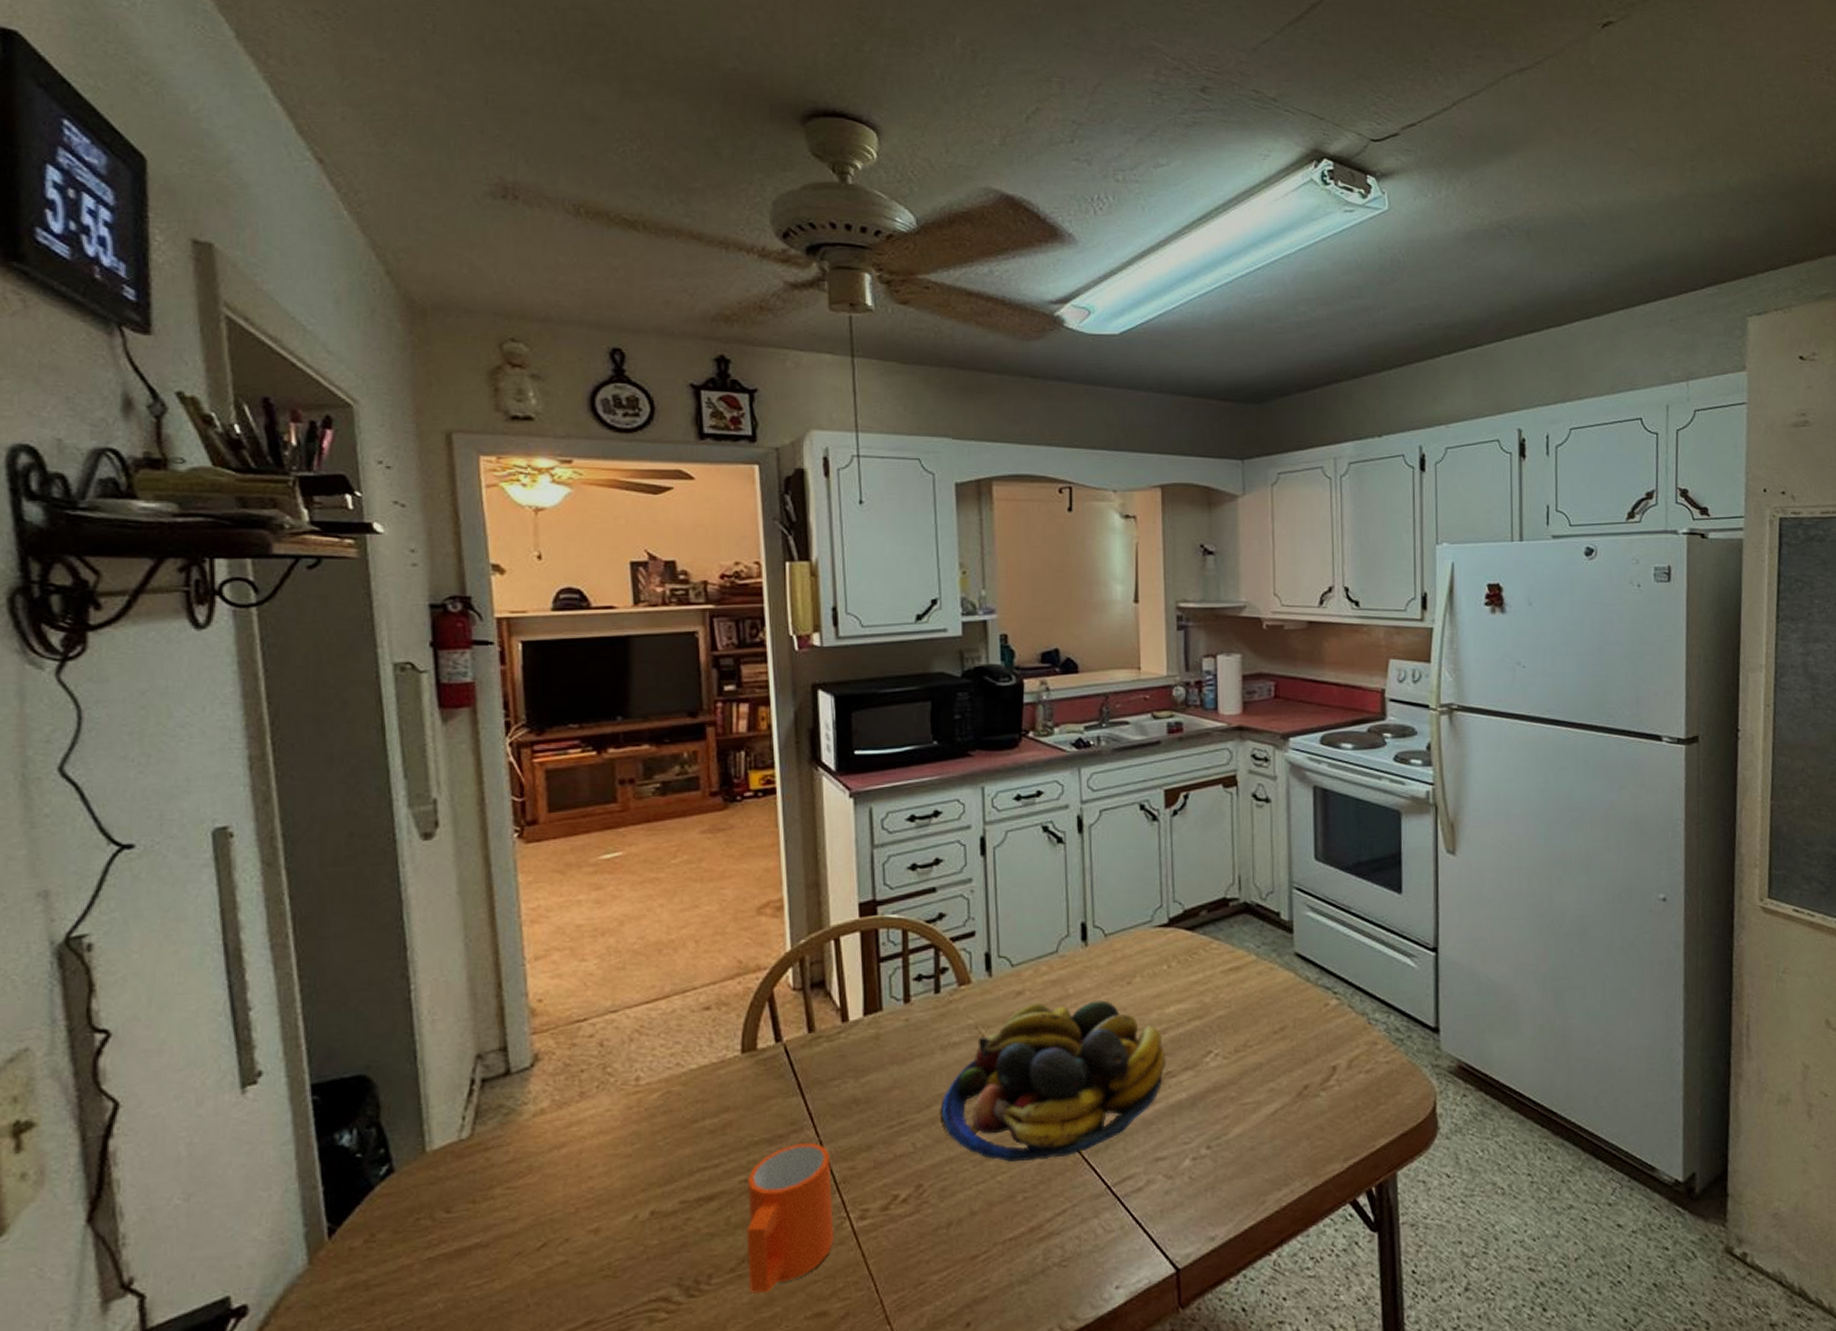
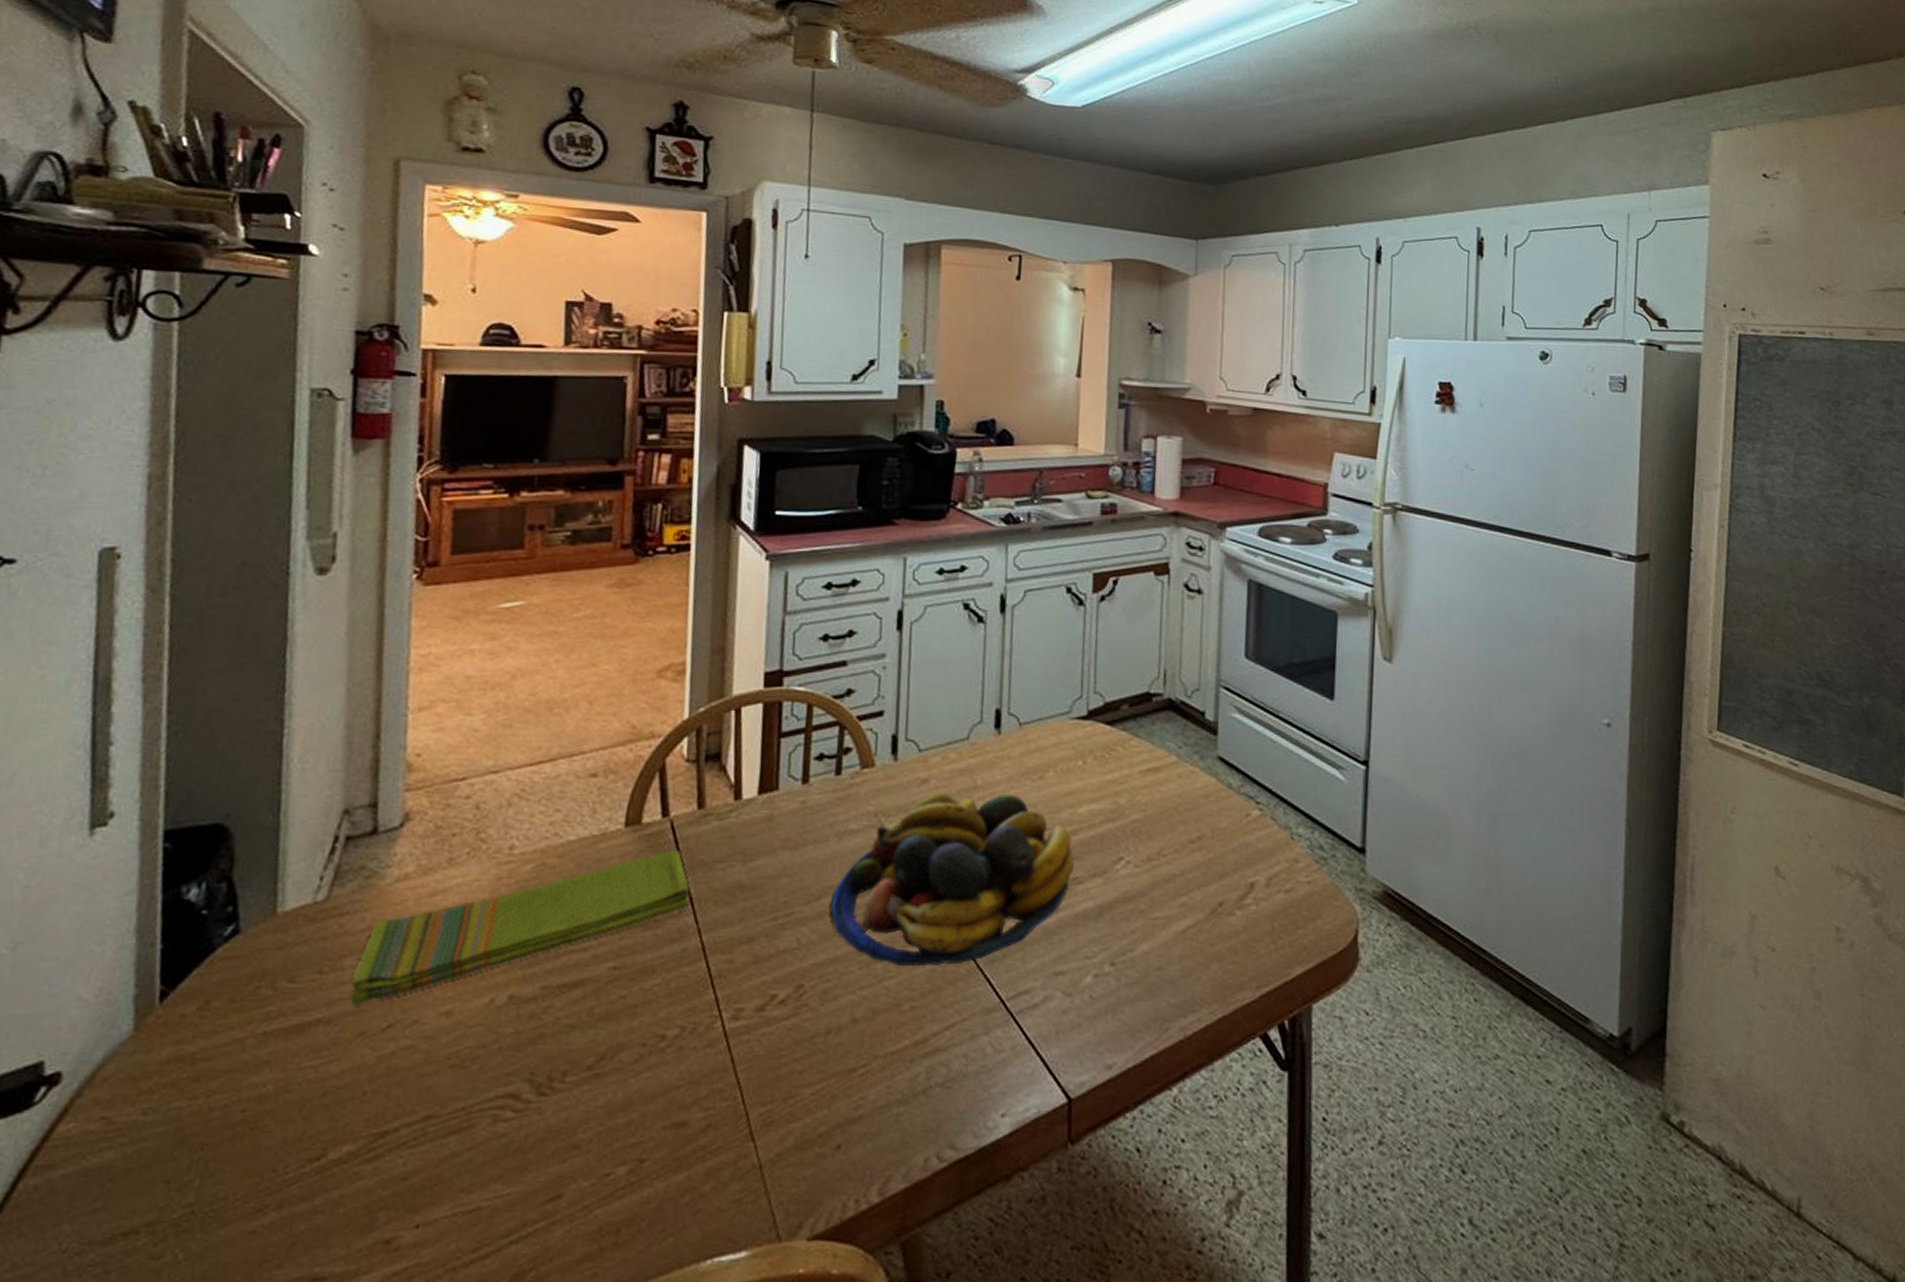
dish towel: none [504,1071,808,1231] -> present [351,849,690,1007]
mug: present [746,1142,833,1294] -> none [605,930,708,1096]

